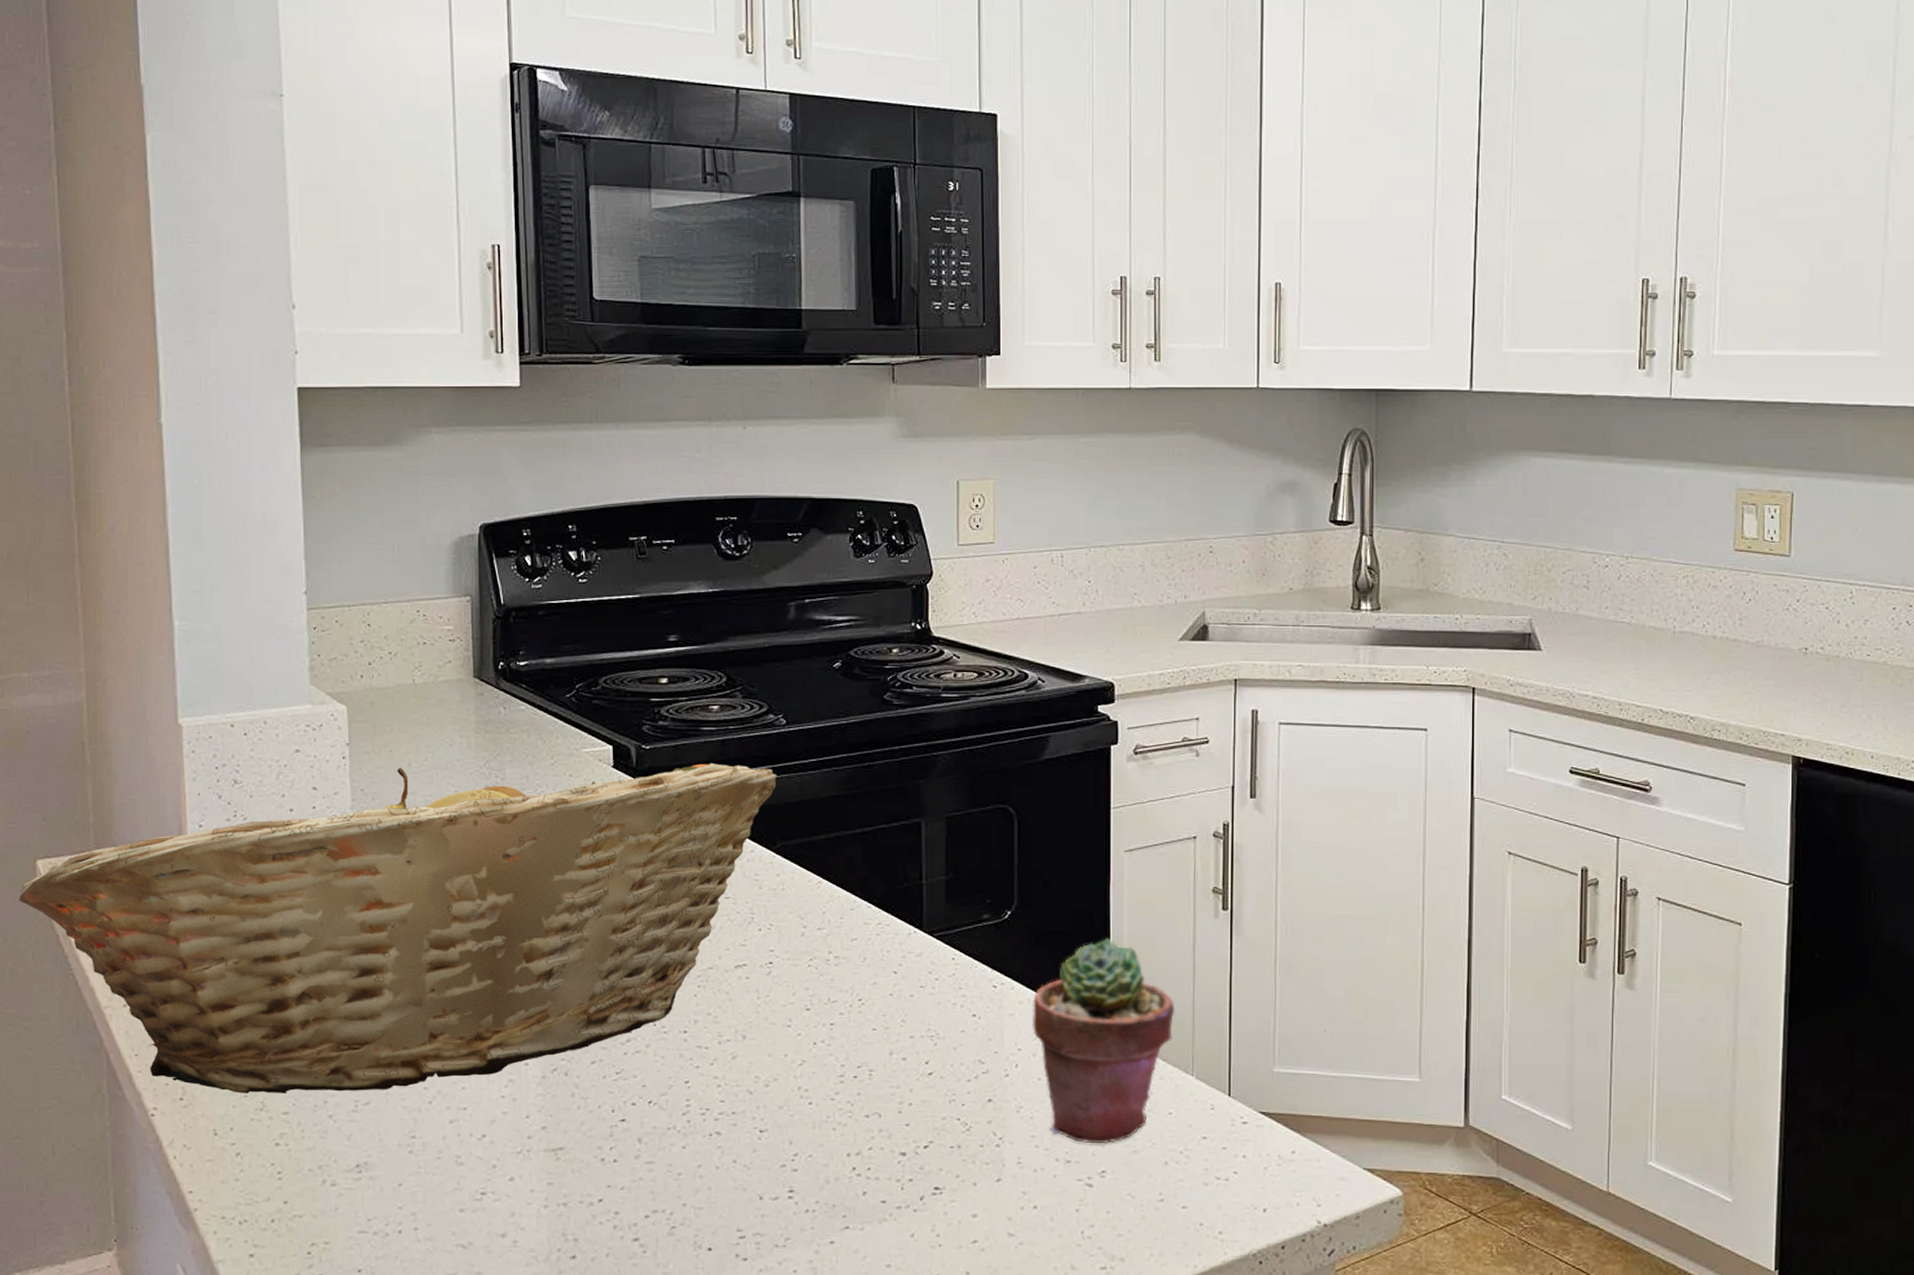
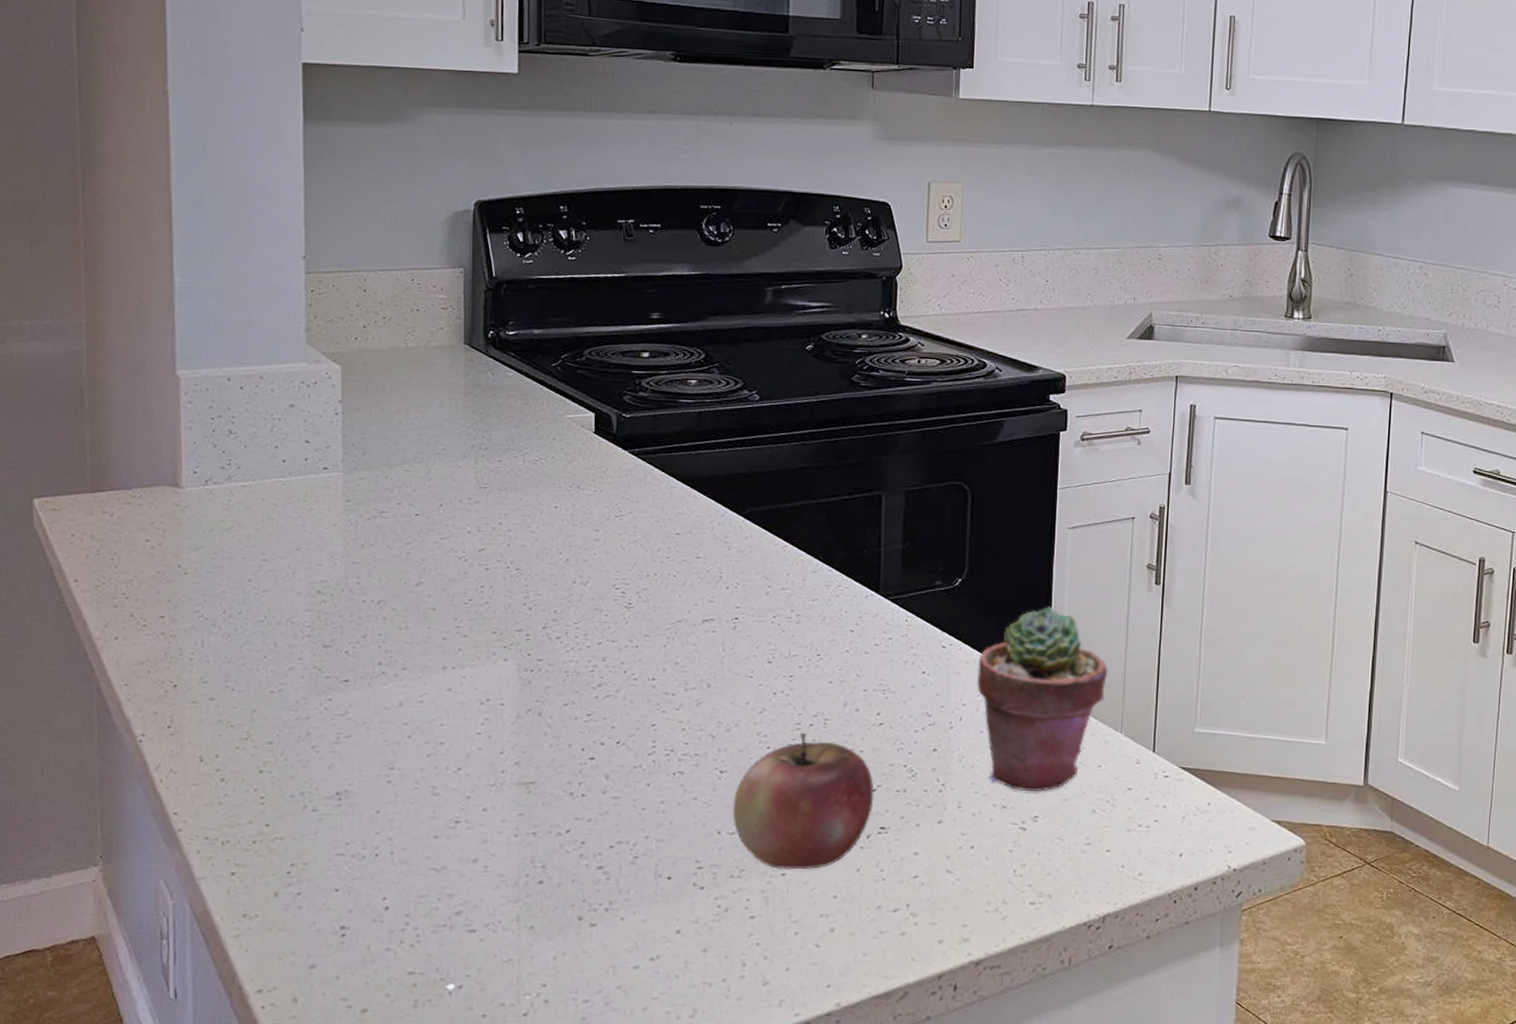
fruit basket: present [19,762,777,1094] -> none [15,425,749,725]
apple: none [775,1085,926,1237] -> present [732,732,874,870]

